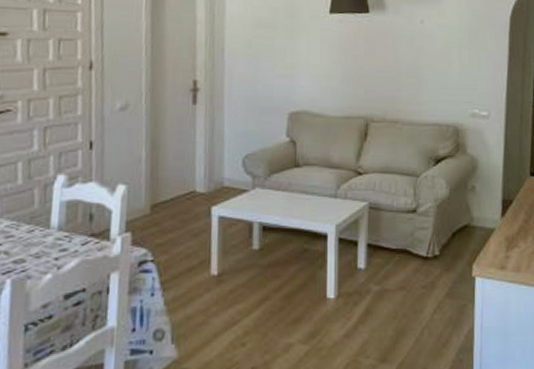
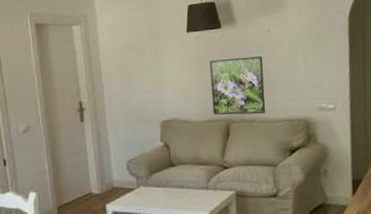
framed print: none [351,48,413,115] -> present [209,56,266,115]

